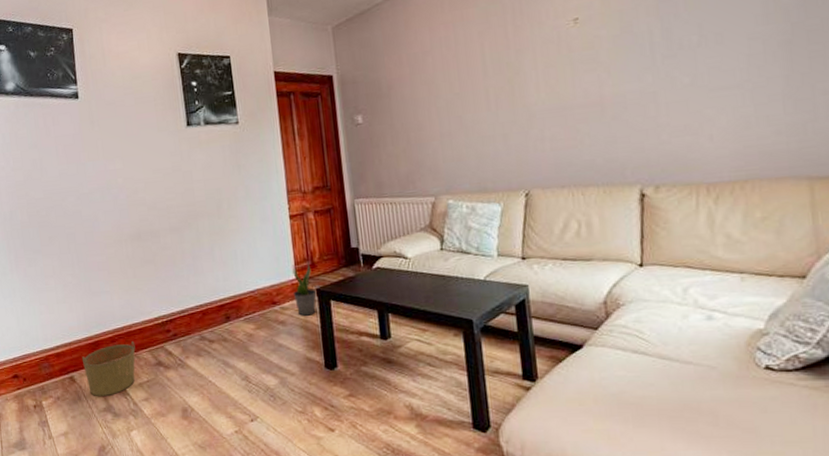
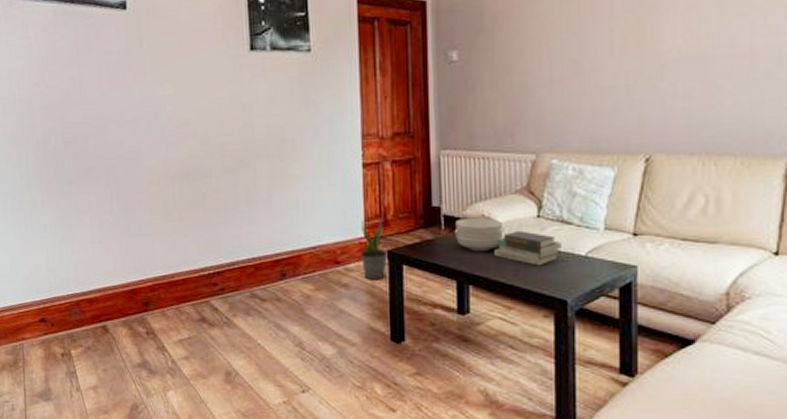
basket: present [81,340,136,397] -> none [116,291,177,351]
bowl: none [372,253,413,284] -> present [455,217,502,252]
books: none [407,262,464,292] -> present [494,230,562,266]

